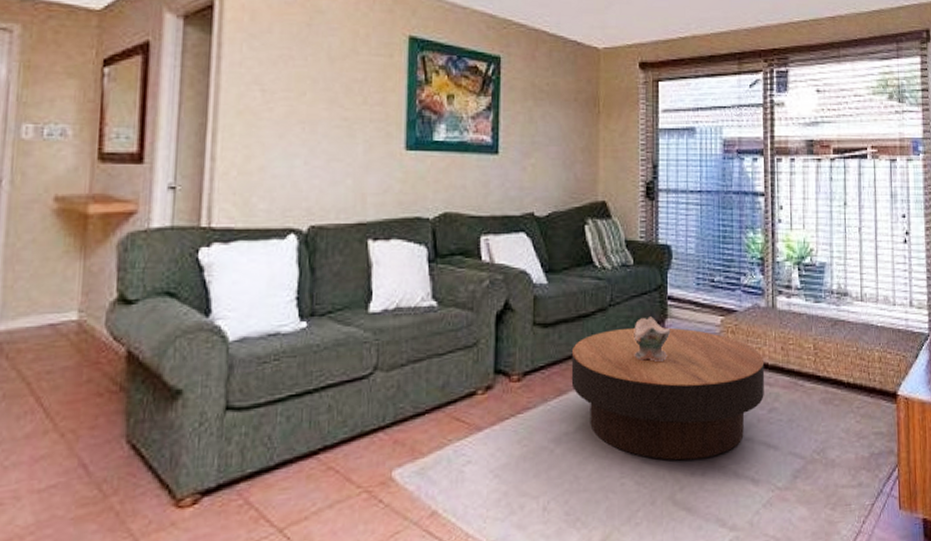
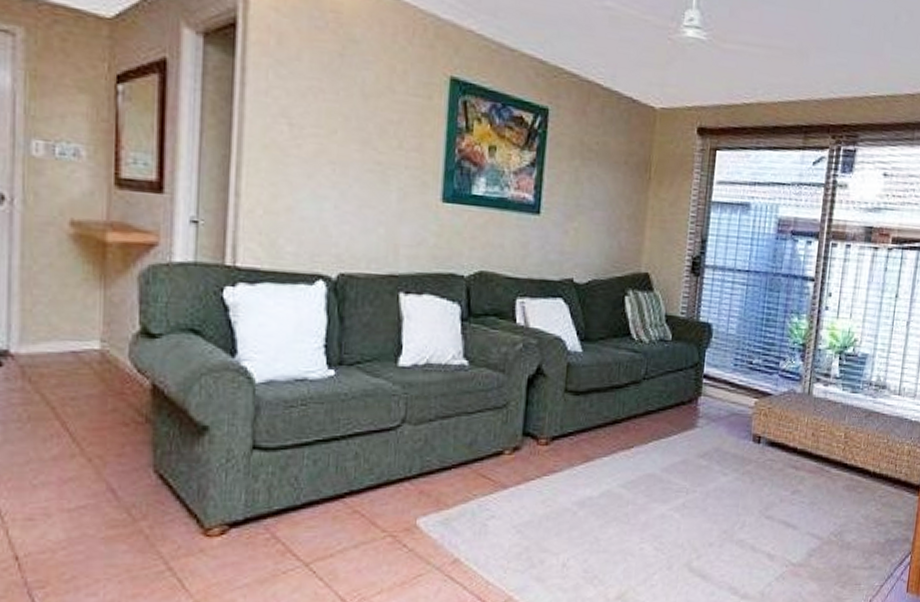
coffee table: present [571,327,765,461] -> none [599,402,794,532]
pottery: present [634,316,671,363] -> none [664,393,703,438]

